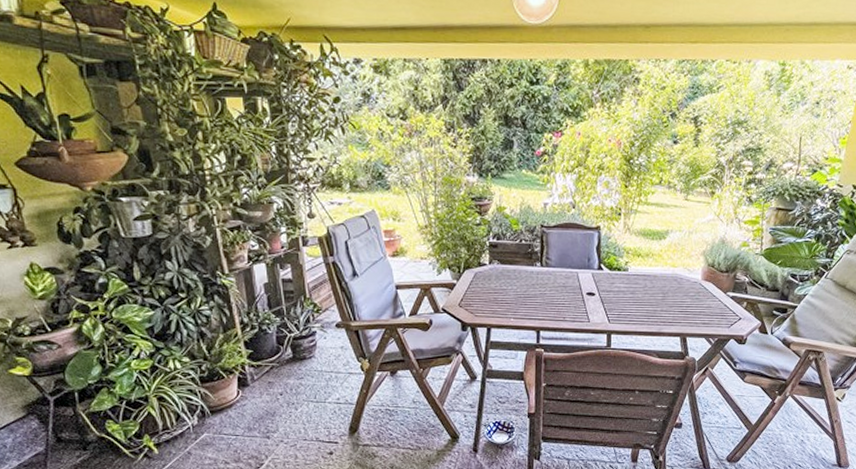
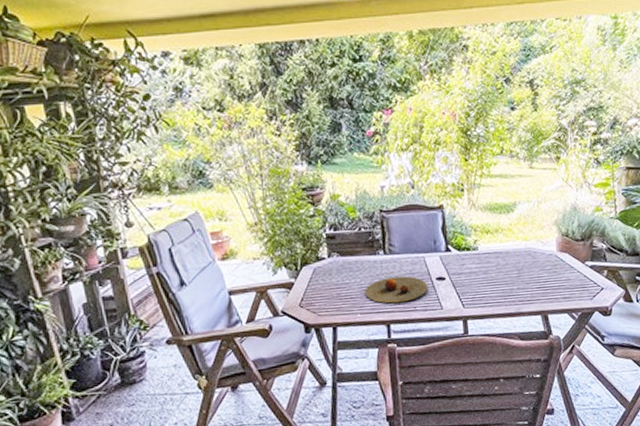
plate: none [520,288,578,312] -> present [365,276,428,304]

